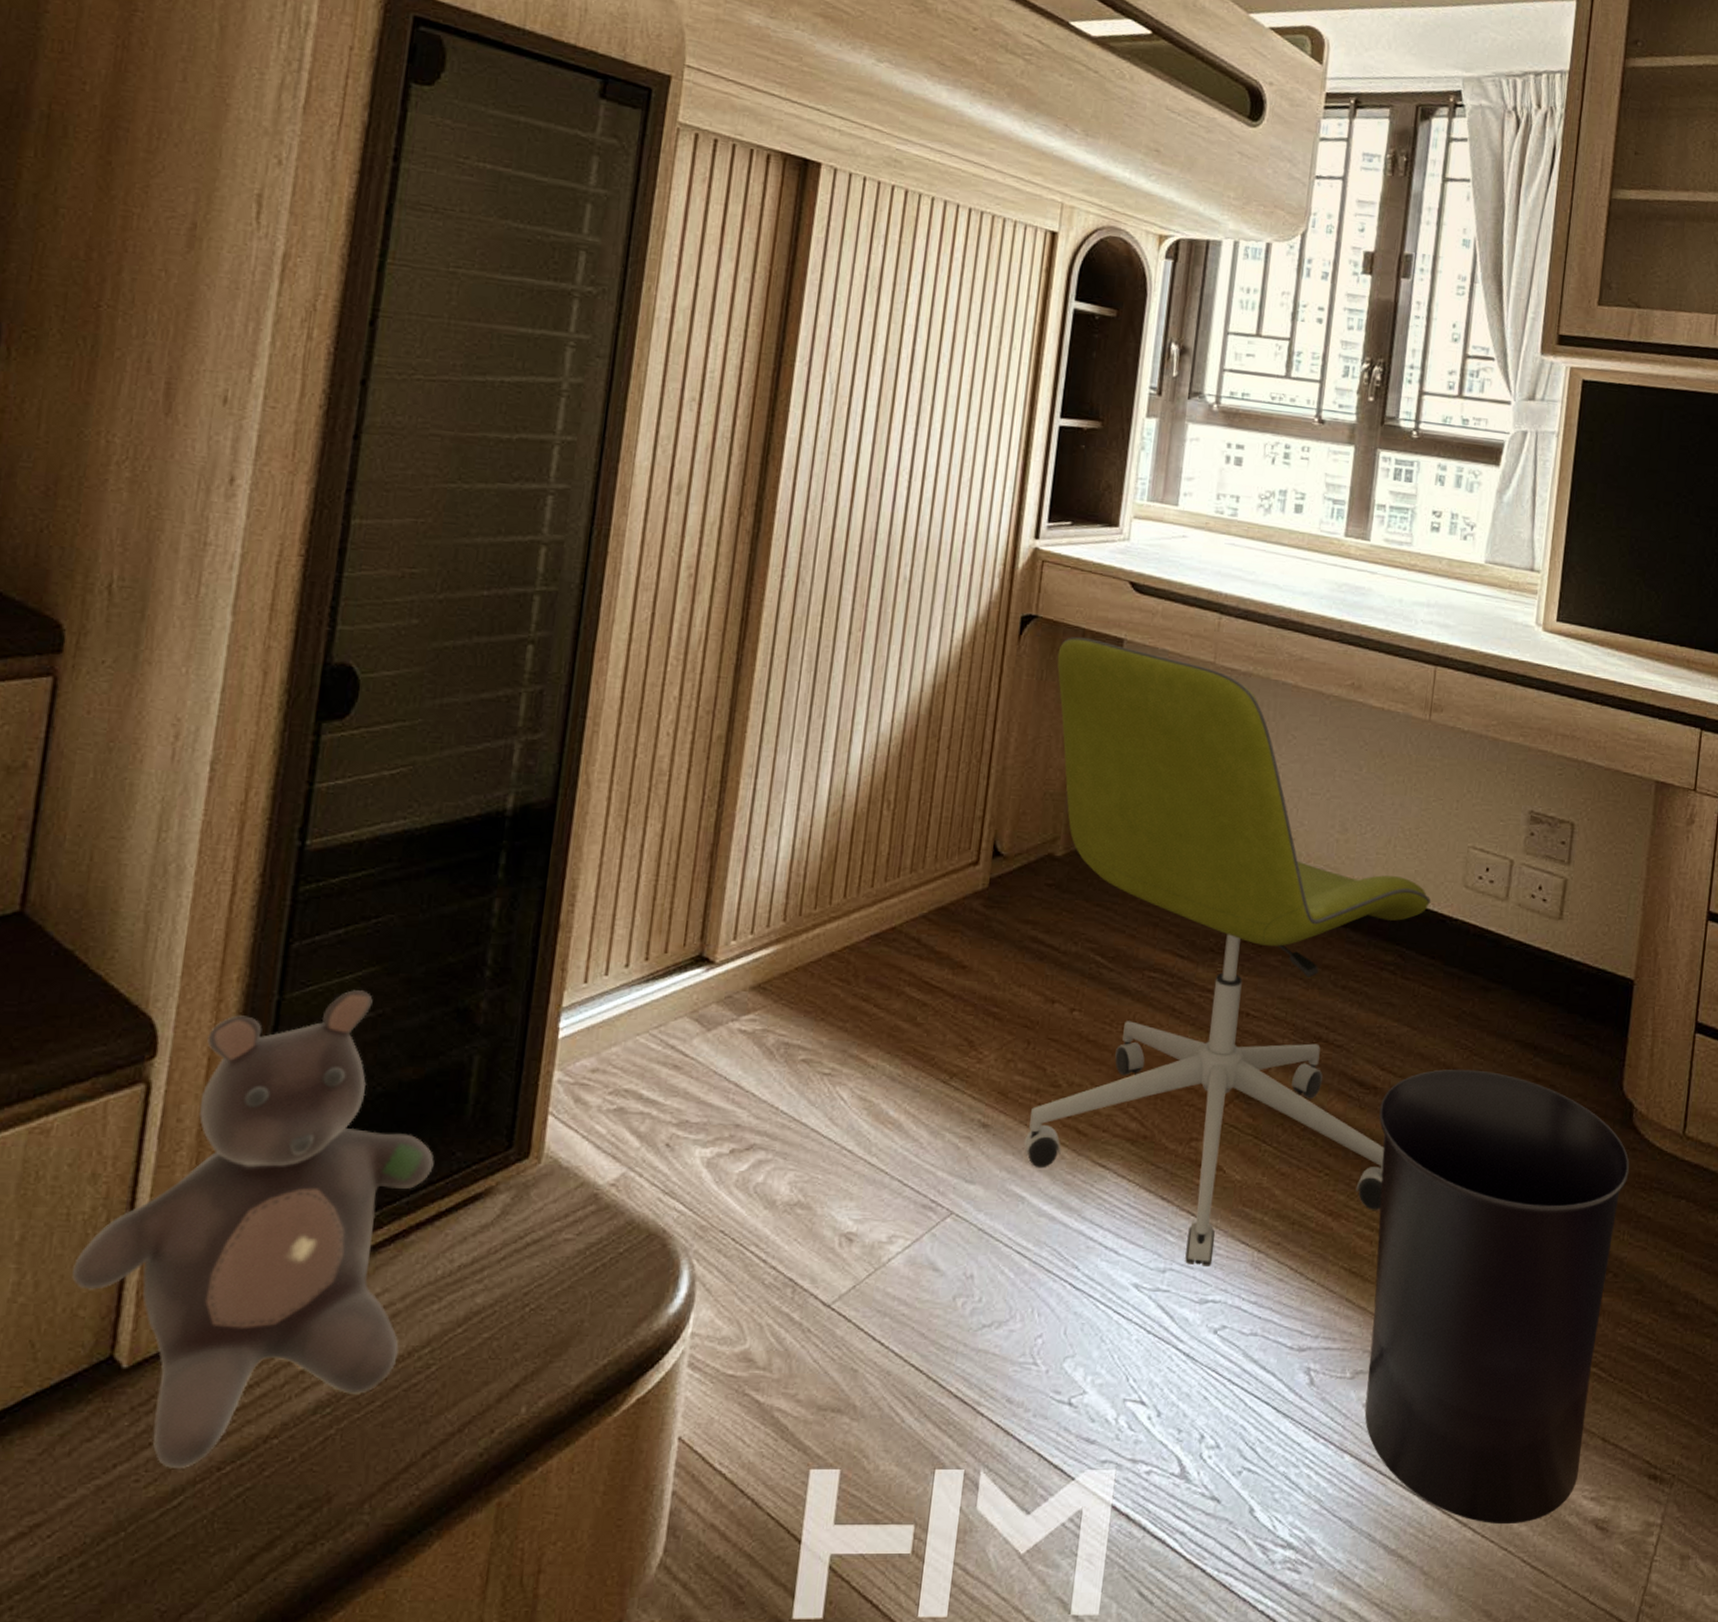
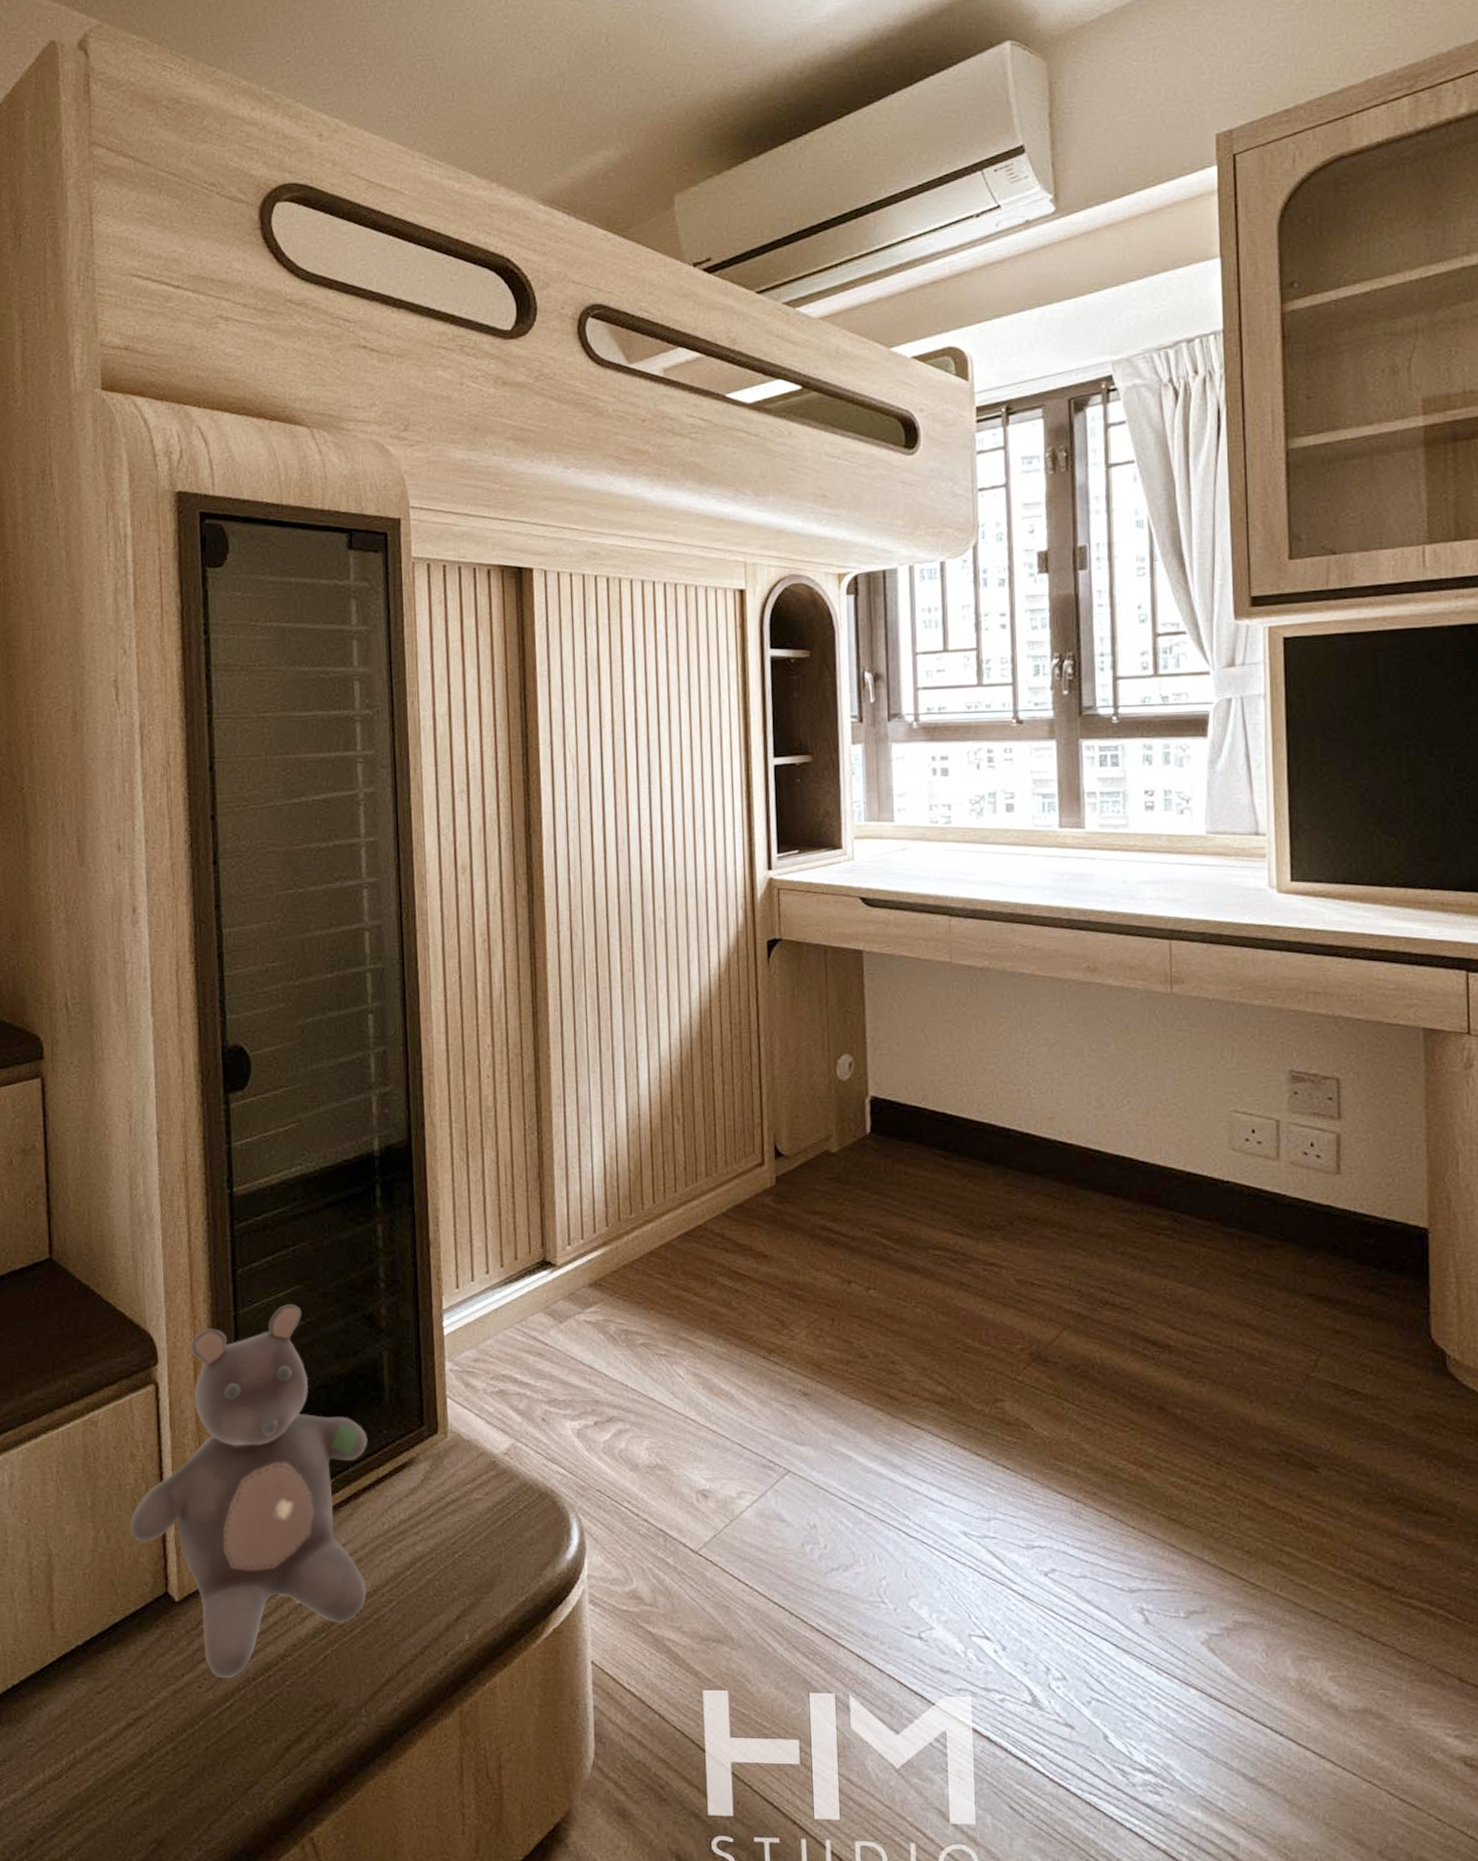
office chair: present [1023,637,1431,1266] -> none [804,954,1199,1515]
waste bin: present [1364,1069,1630,1523] -> none [1176,1325,1451,1758]

